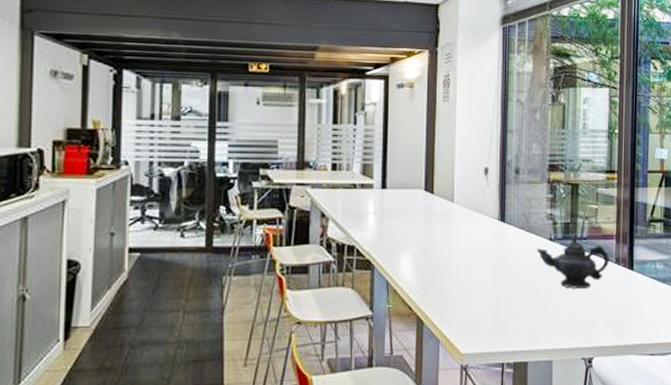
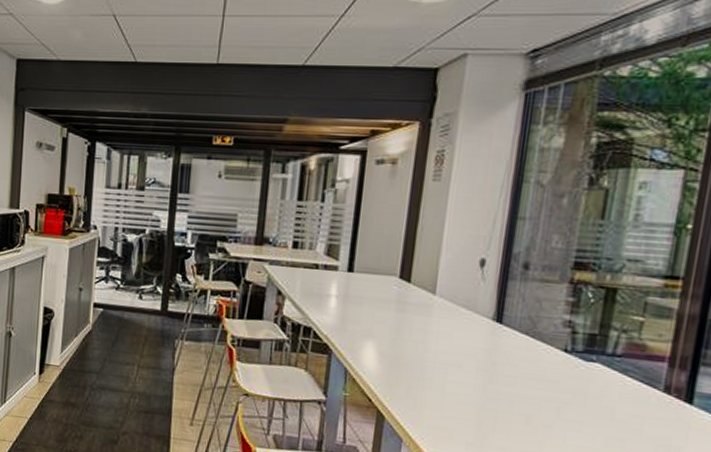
teapot: present [536,233,609,289] -> none [543,347,655,416]

